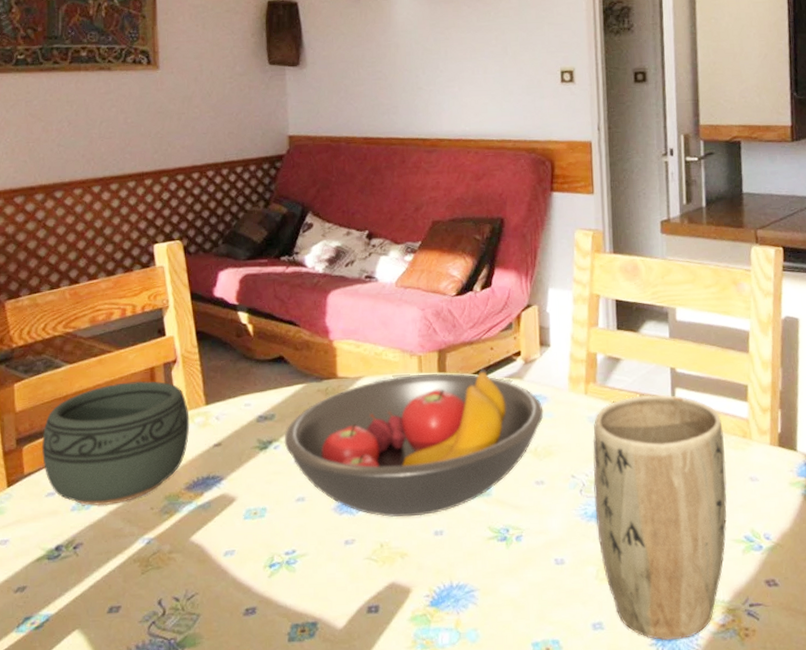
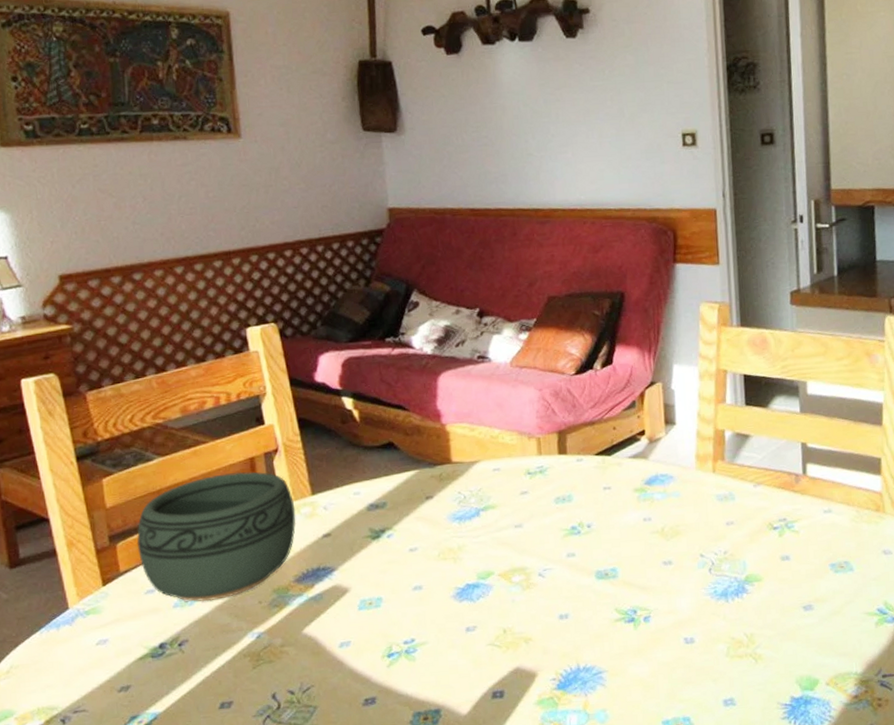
fruit bowl: present [284,368,544,517] -> none [397,449,670,602]
plant pot: present [592,394,727,641] -> none [721,470,860,714]

